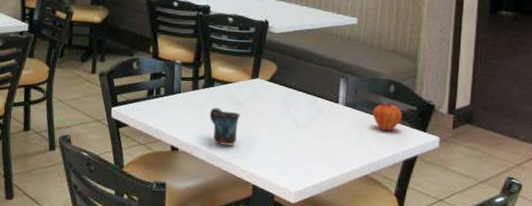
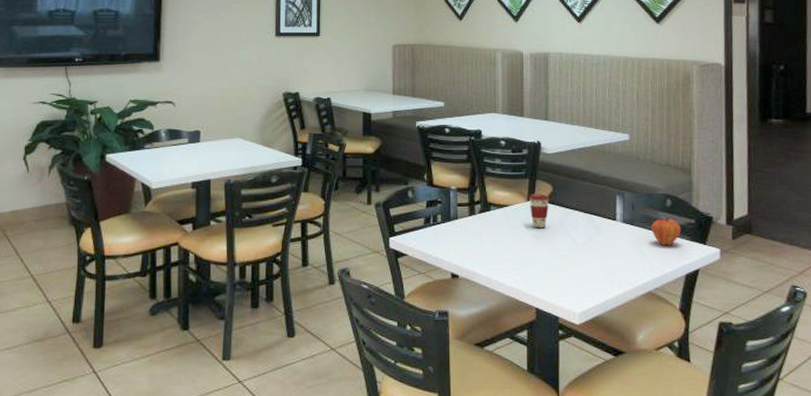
mug: present [209,108,241,146] -> none [487,232,520,270]
coffee cup: none [253,72,274,107] -> present [529,194,550,229]

